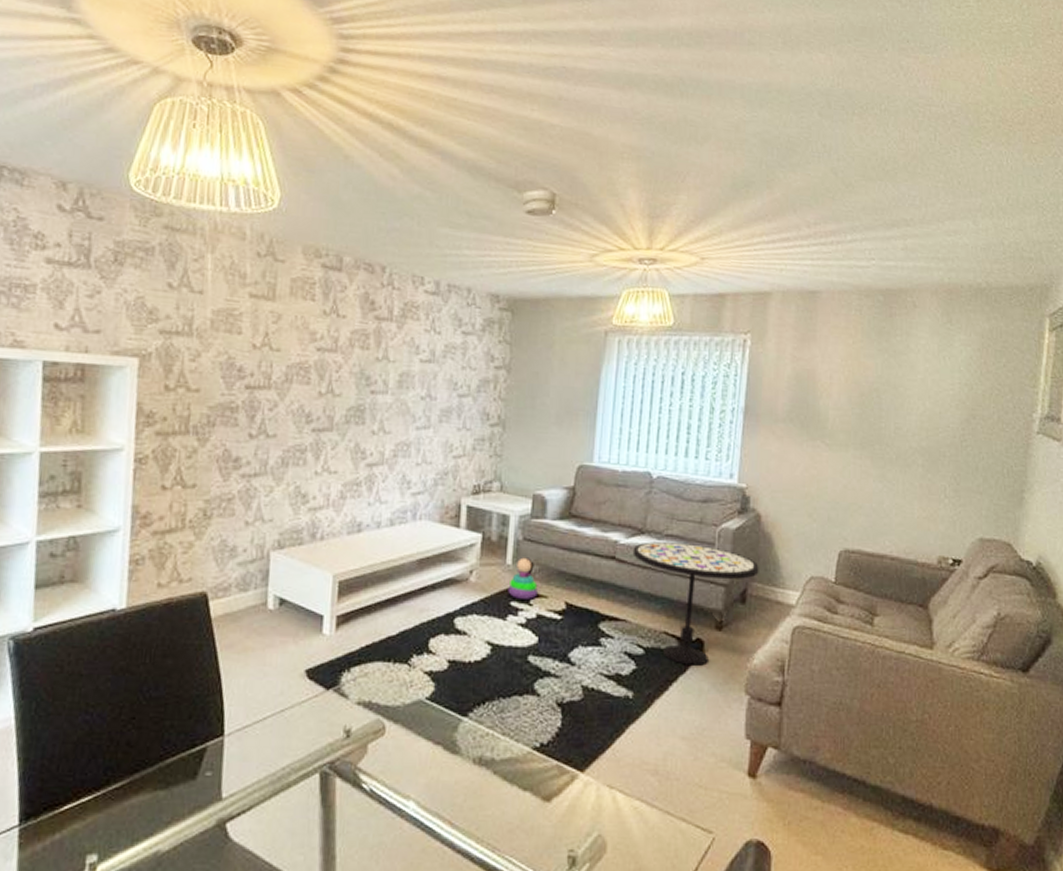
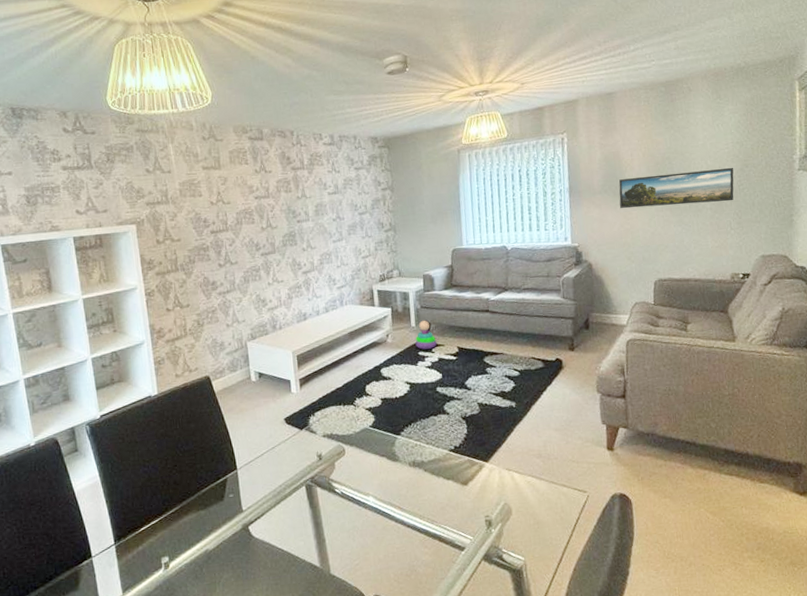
side table: present [632,541,759,666] -> none [501,292,596,379]
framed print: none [807,407,958,460] -> present [619,167,734,209]

